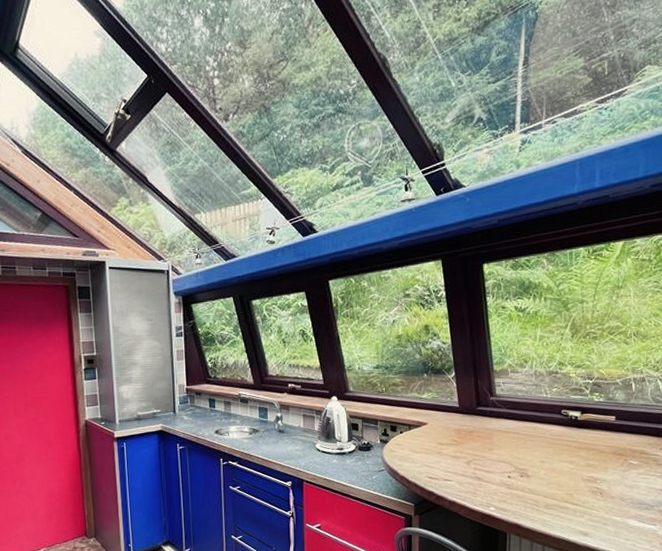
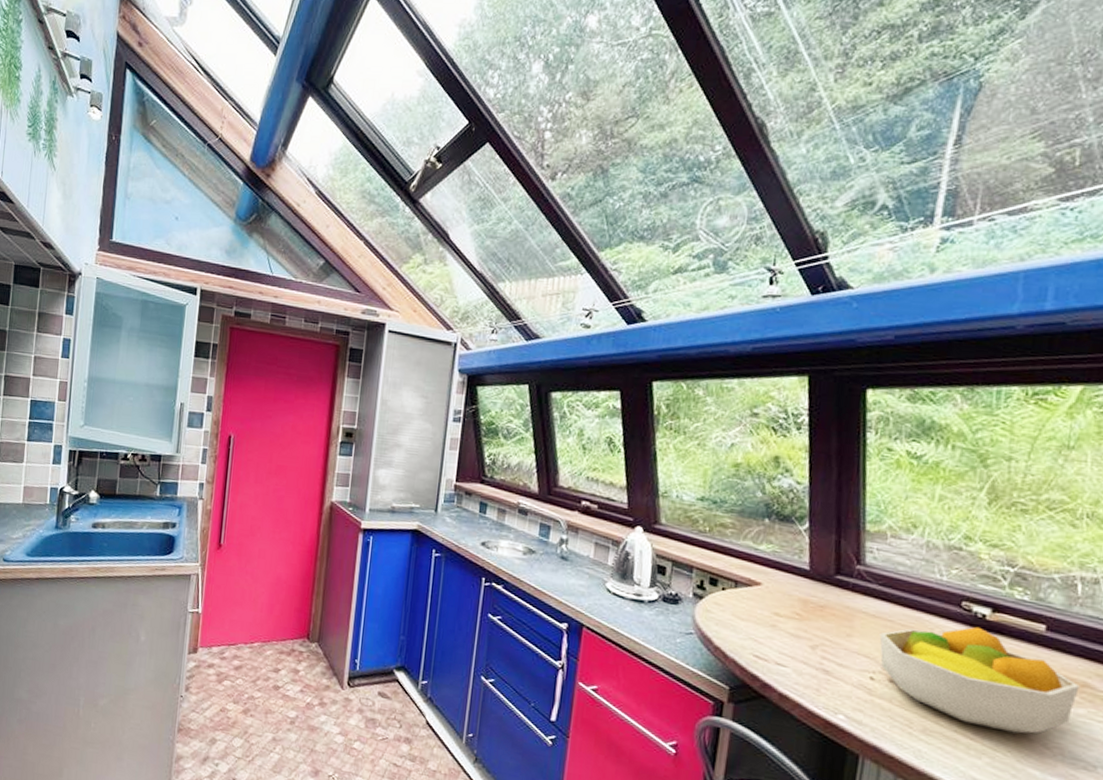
fruit bowl: none [511,426,639,495] -> present [879,626,1080,734]

